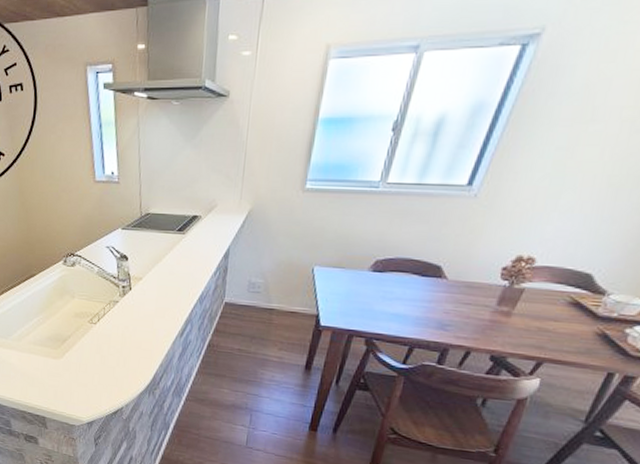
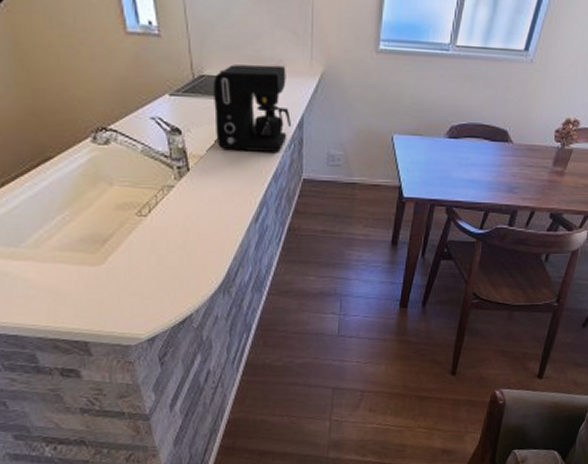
coffee maker: none [154,204,218,278] -> present [214,64,291,152]

